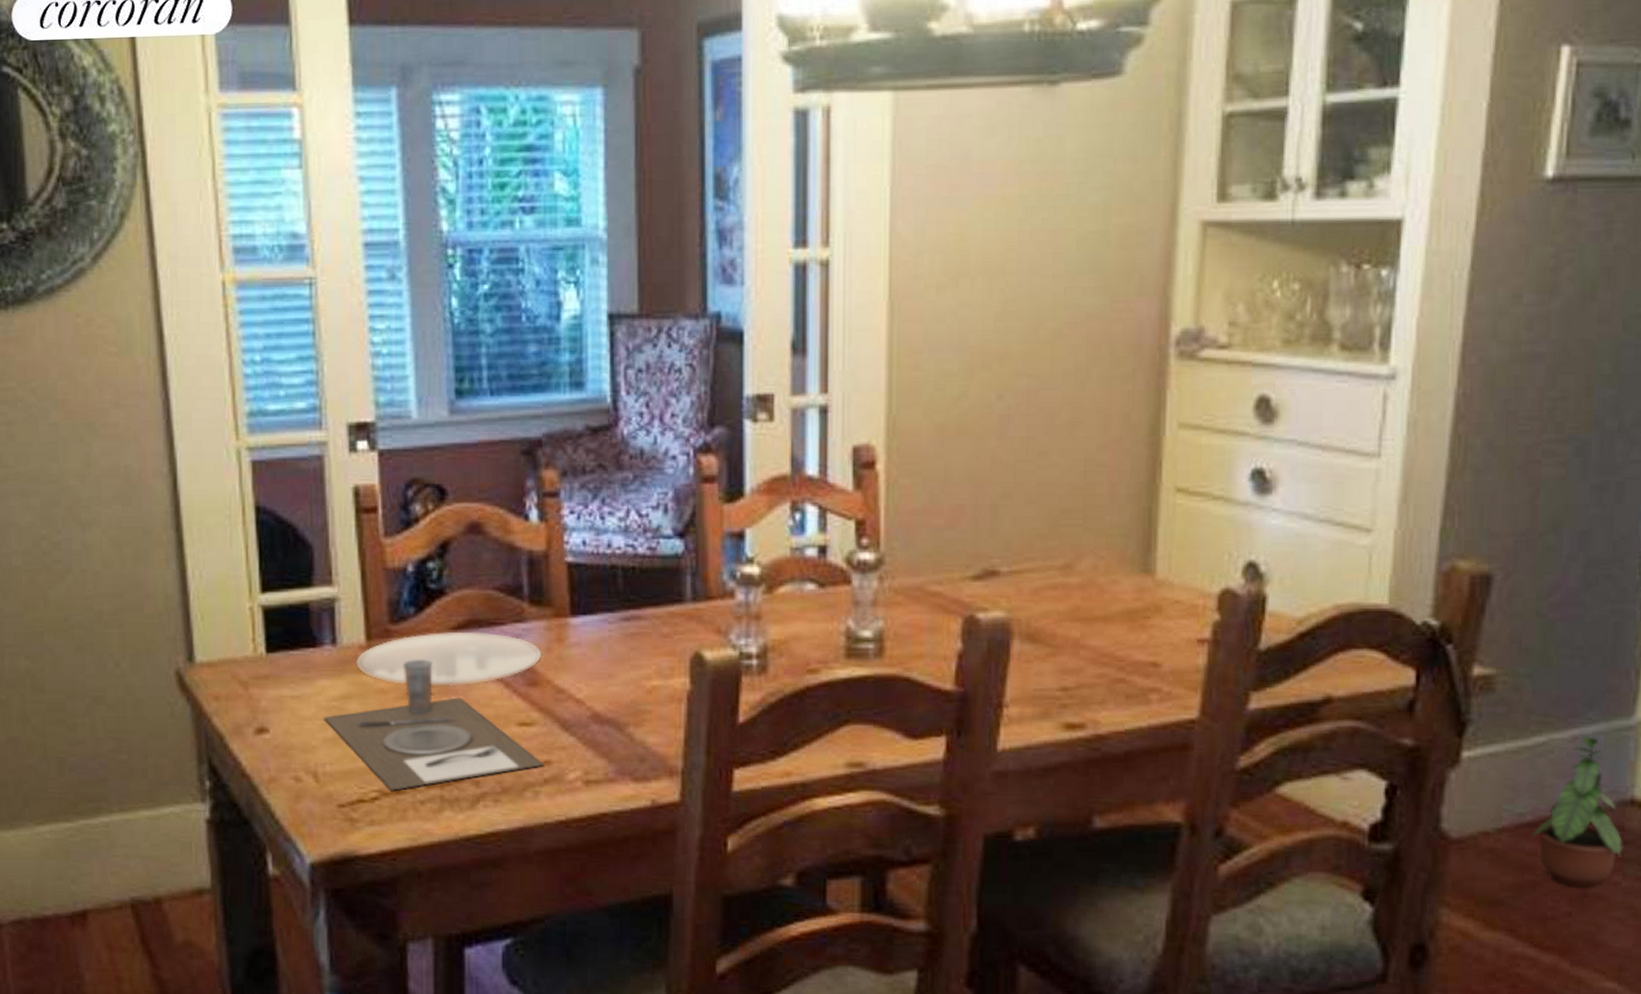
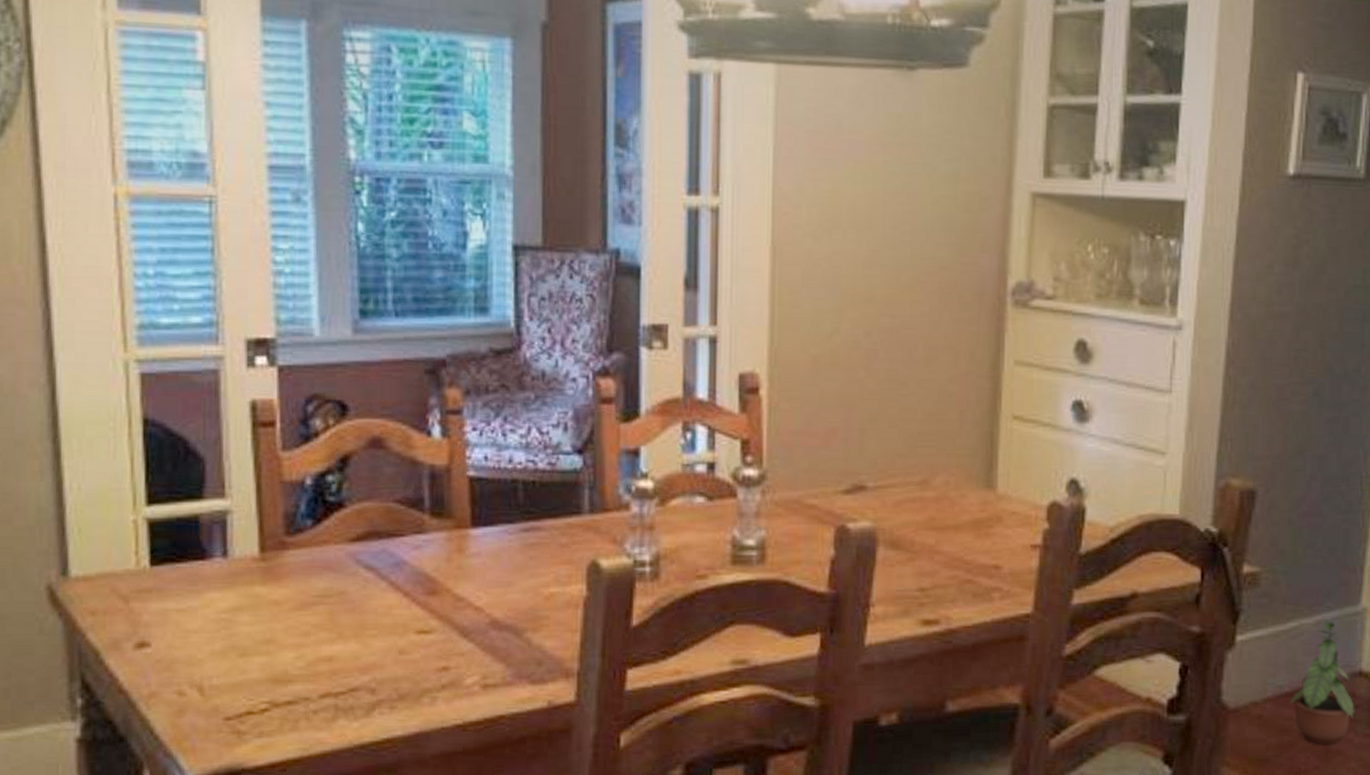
place setting: present [323,659,544,791] -> none [211,570,442,701]
plate: present [356,631,542,686] -> none [249,543,442,597]

